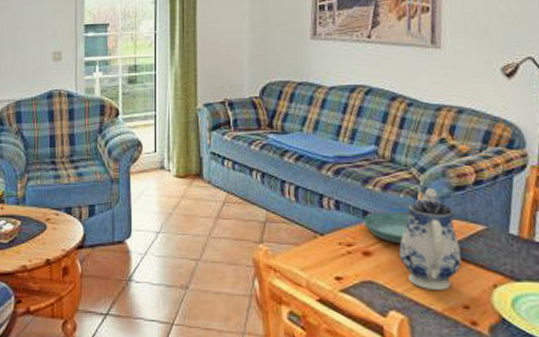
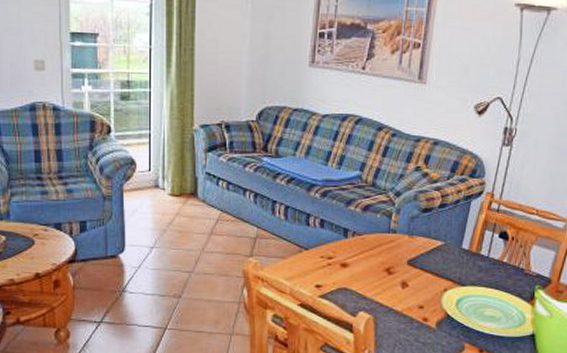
saucer: present [363,213,410,244] -> none [344,230,384,257]
teapot: present [399,188,462,290] -> none [372,210,422,294]

